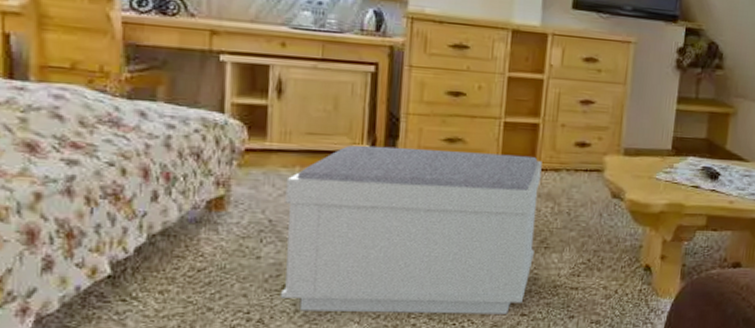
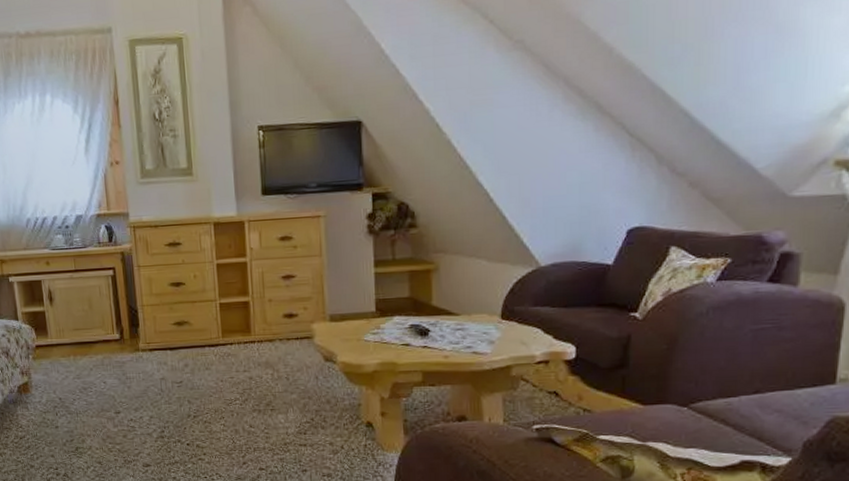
bench: present [280,145,542,314] -> none [66,330,263,469]

